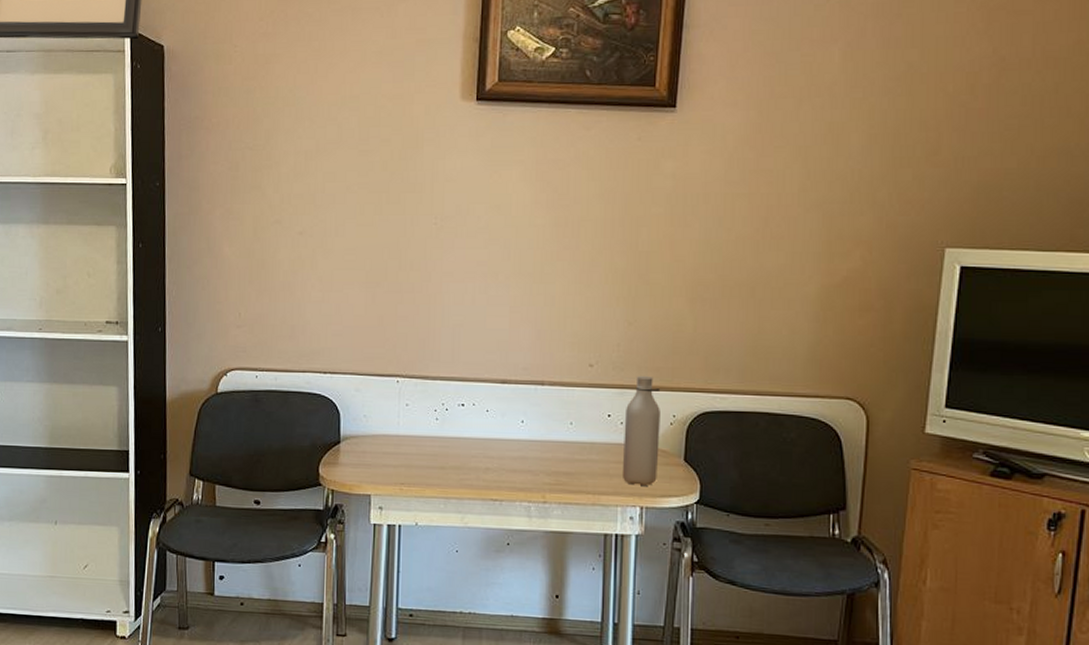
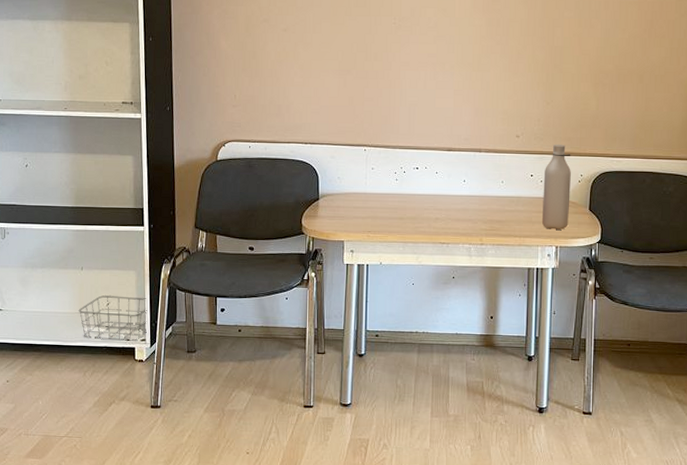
basket: none [50,556,131,613] -> present [78,295,147,341]

